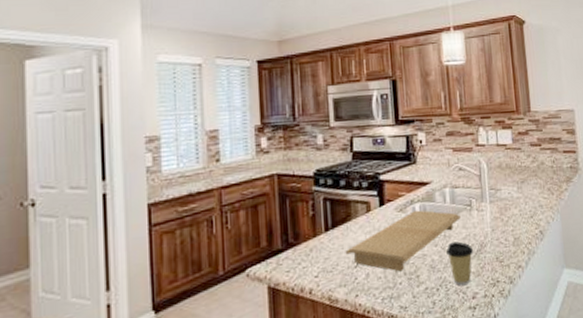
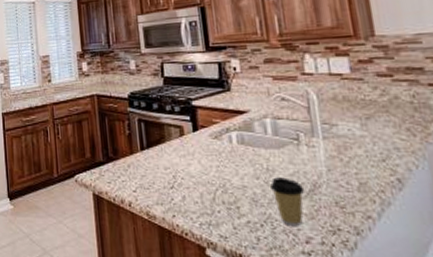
cutting board: present [345,210,462,272] -> none [160,139,288,200]

